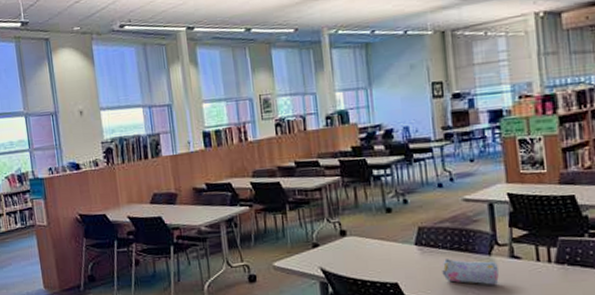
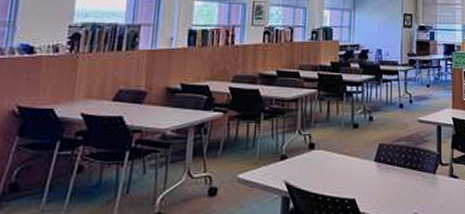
pencil case: present [442,259,499,285] -> none [395,176,440,202]

